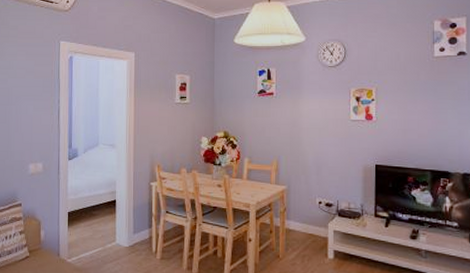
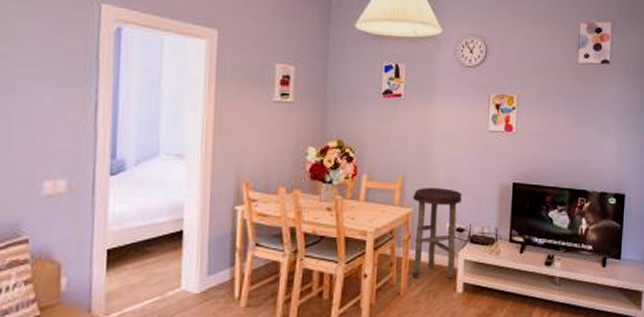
stool: none [286,168,330,246] -> present [411,187,463,279]

